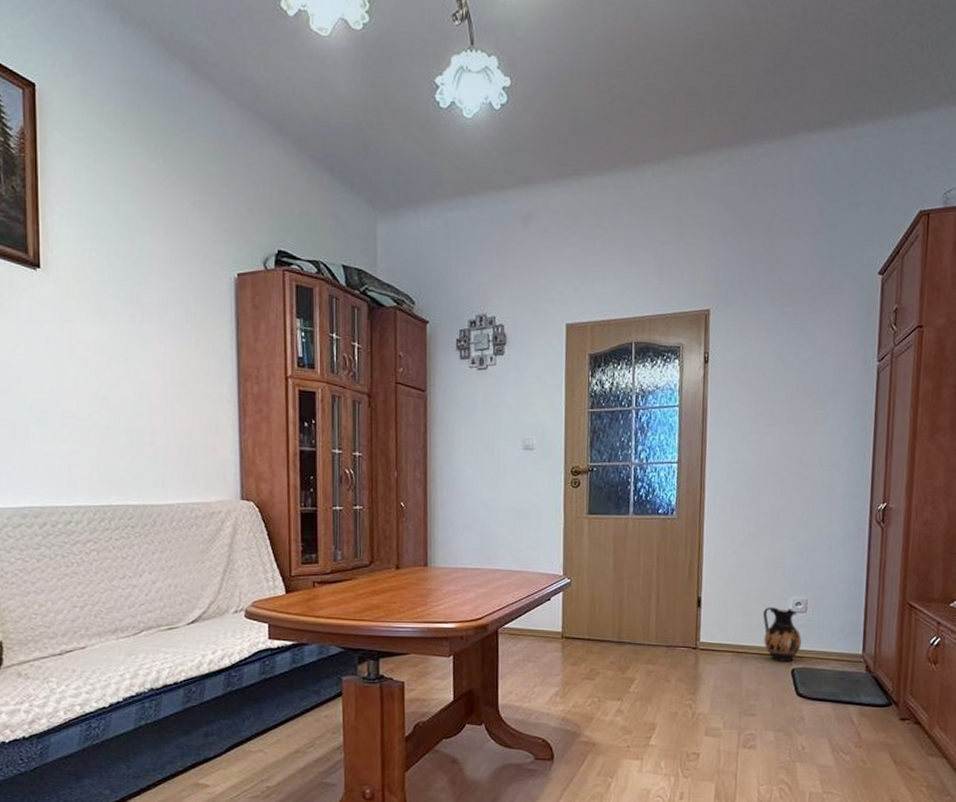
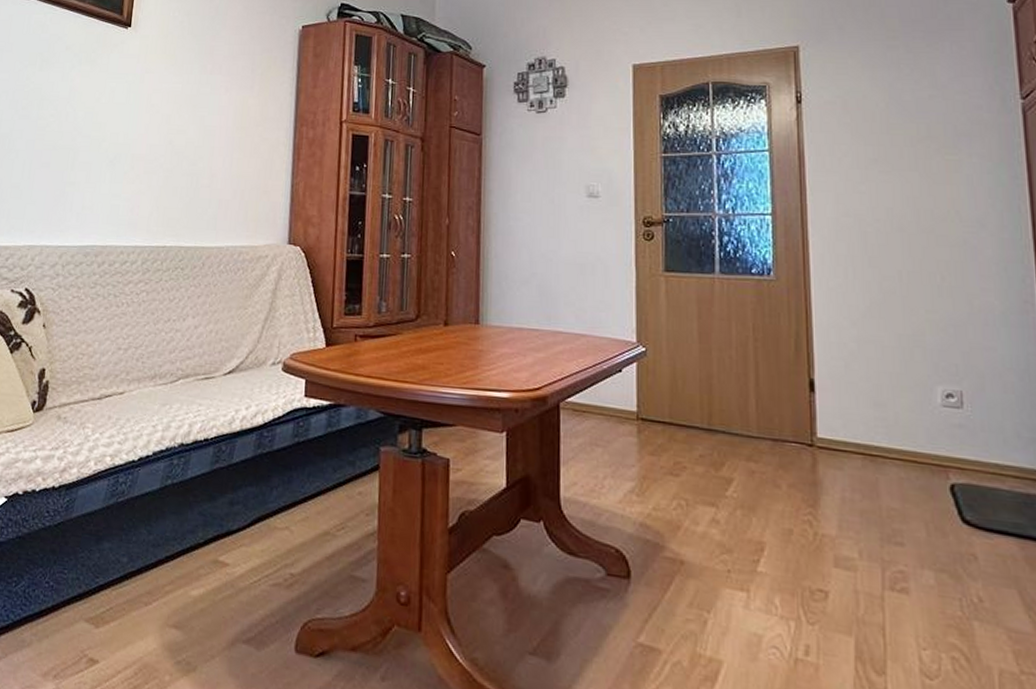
ceramic jug: present [763,607,801,661] -> none [901,397,960,474]

